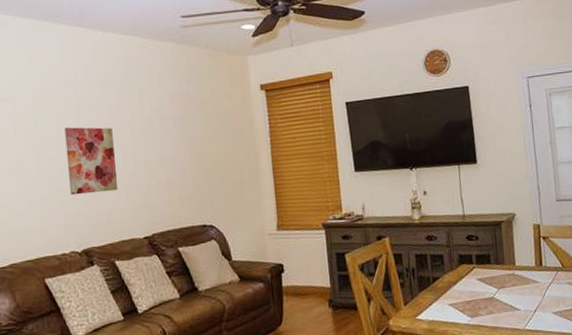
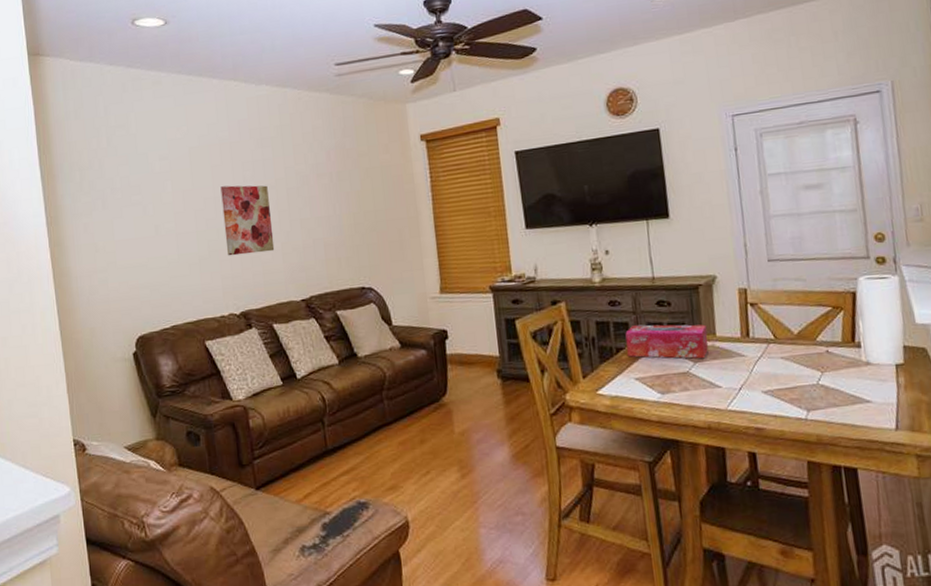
tissue box: none [440,255,510,286] -> present [625,324,709,359]

